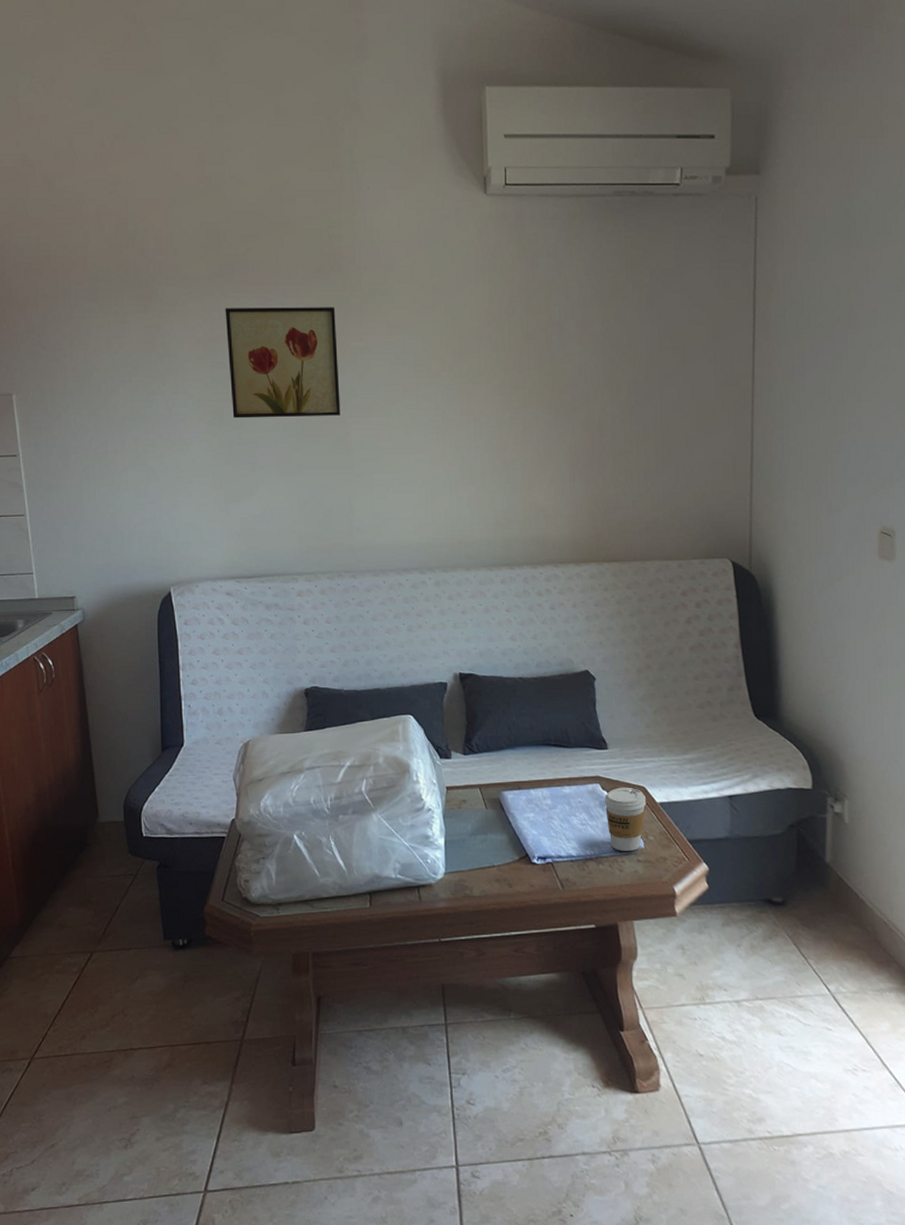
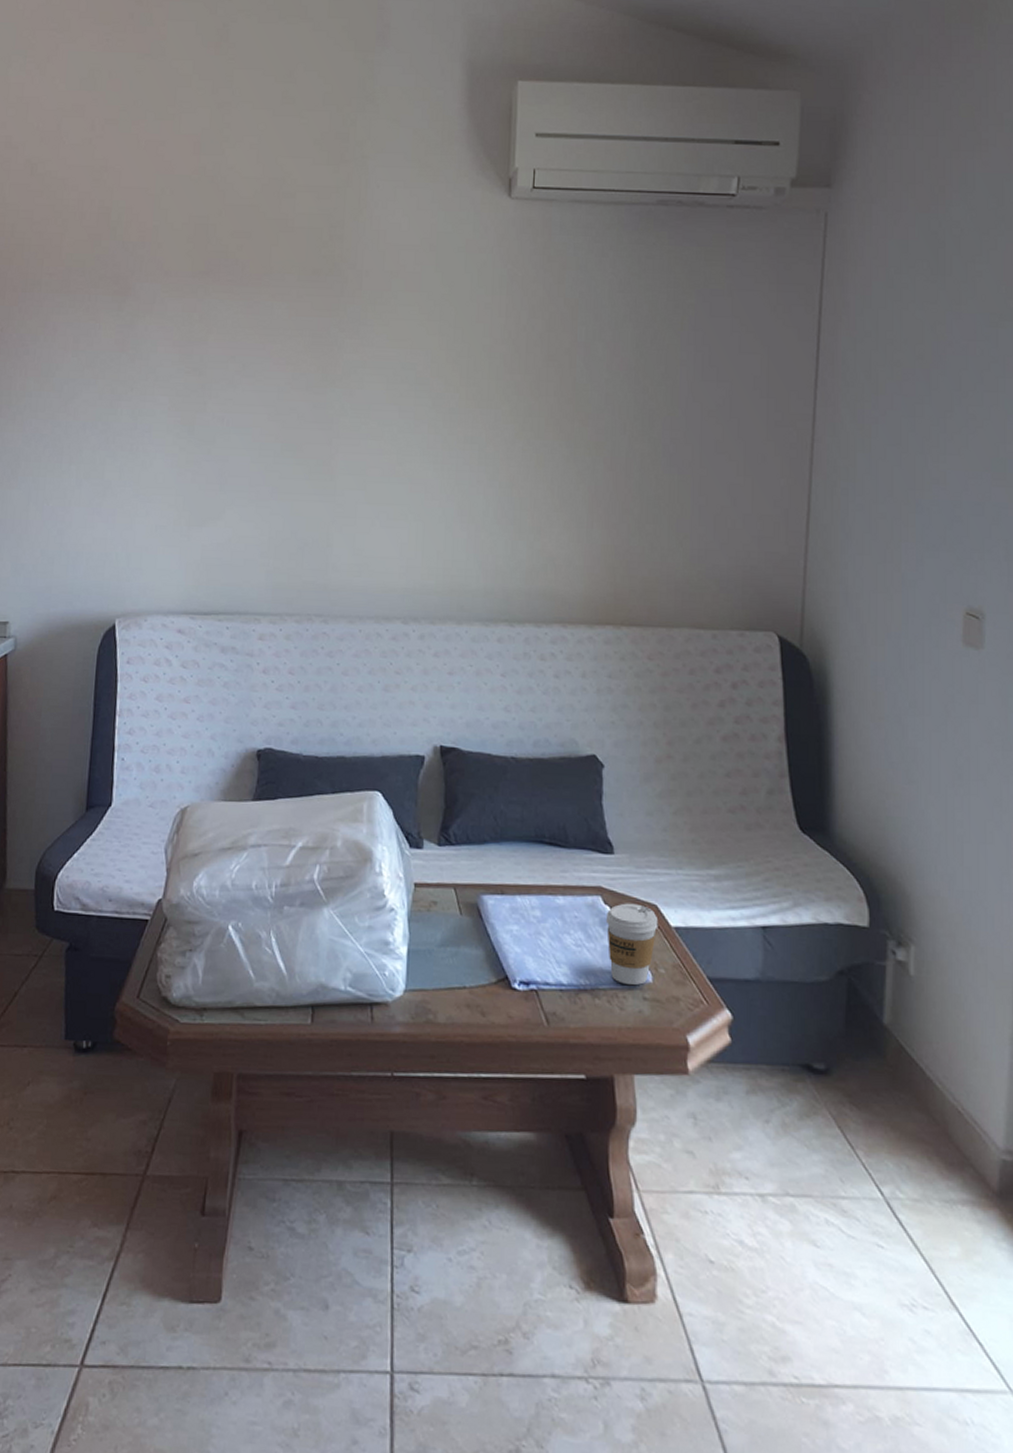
wall art: present [225,307,341,419] -> none [204,309,330,436]

